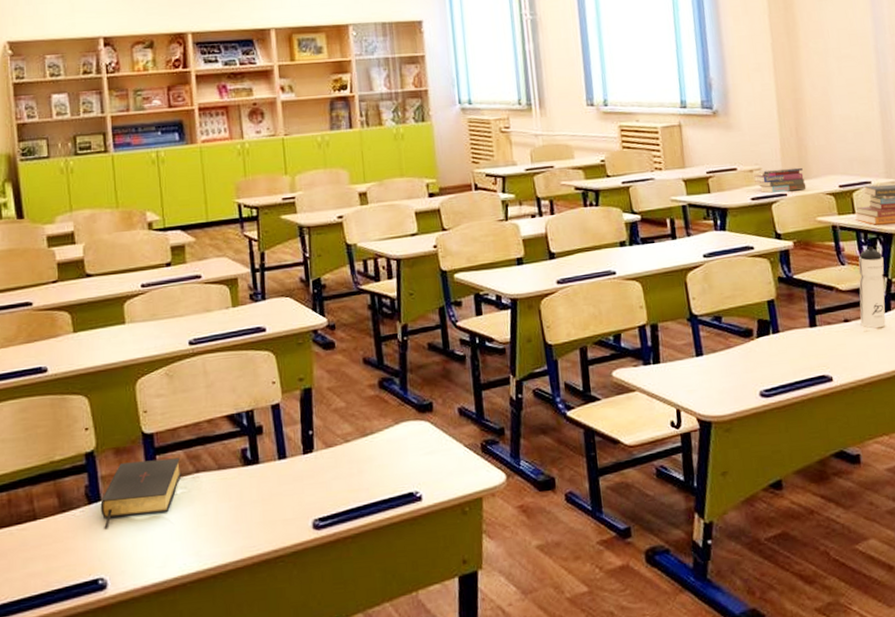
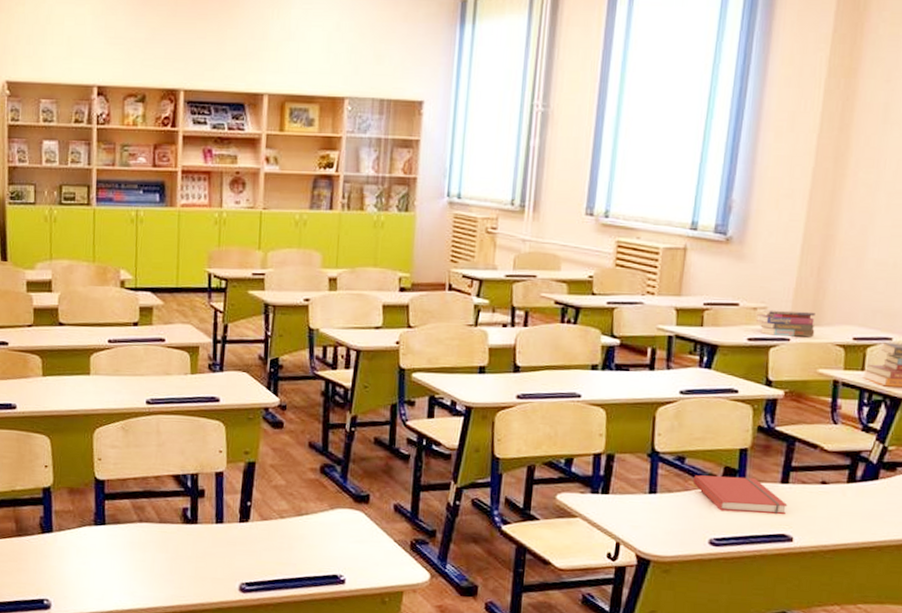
bible: present [100,457,182,530] -> none [51,502,127,558]
book: none [732,326,821,363] -> present [692,475,788,515]
water bottle: present [858,245,886,329] -> none [839,407,884,496]

